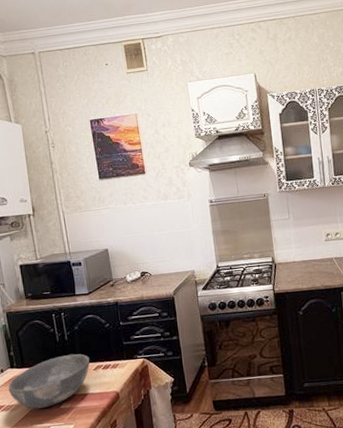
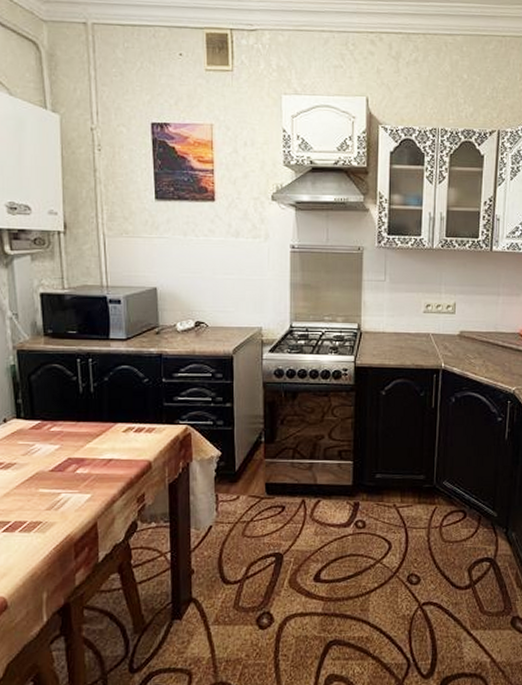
bowl: present [9,353,90,409] -> none [12,409,118,471]

